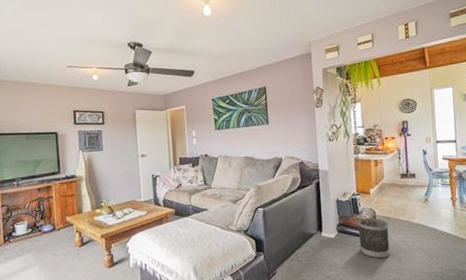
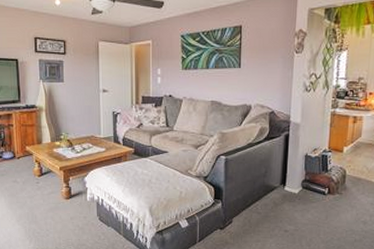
wastebasket: present [358,218,390,259] -> none [323,177,359,219]

